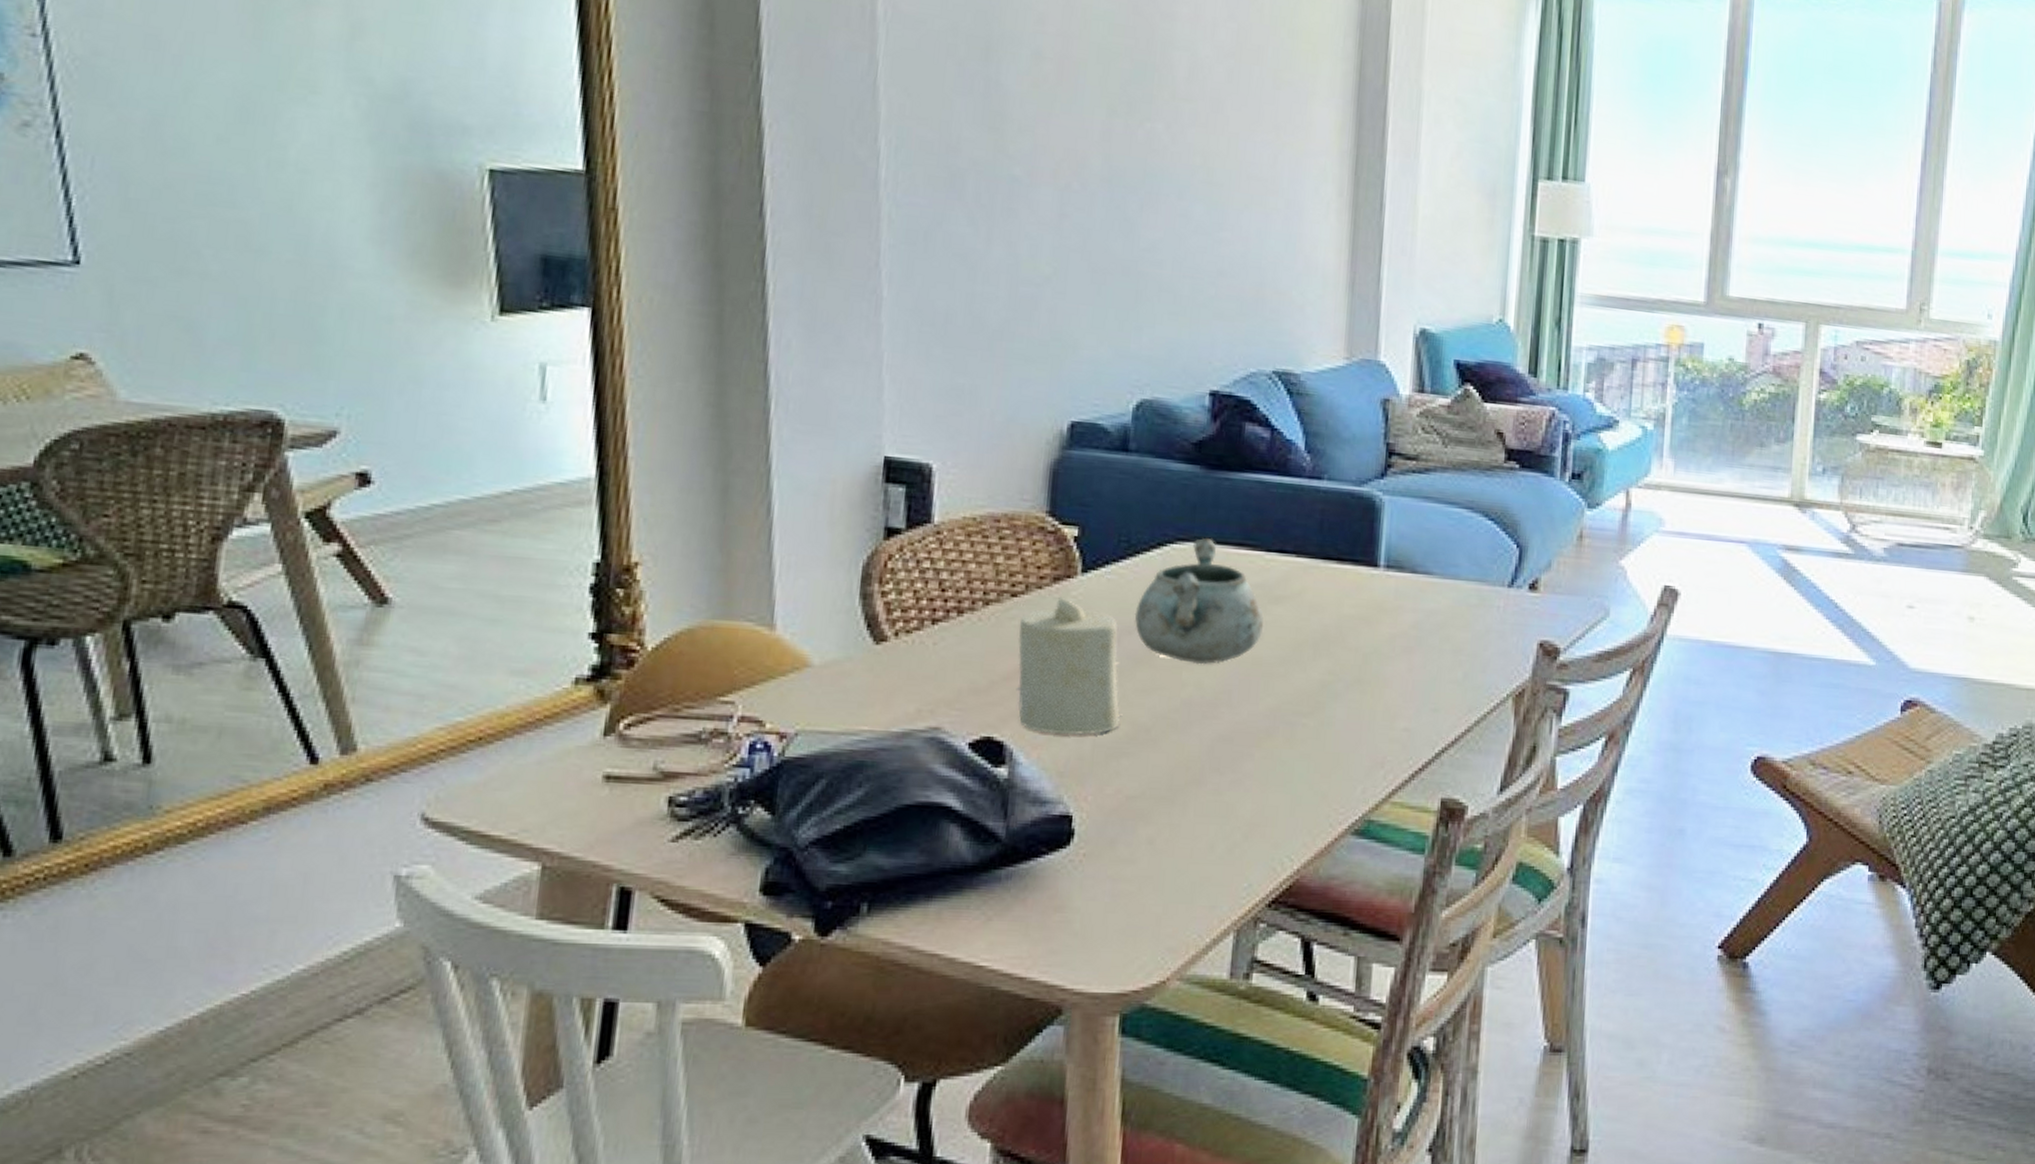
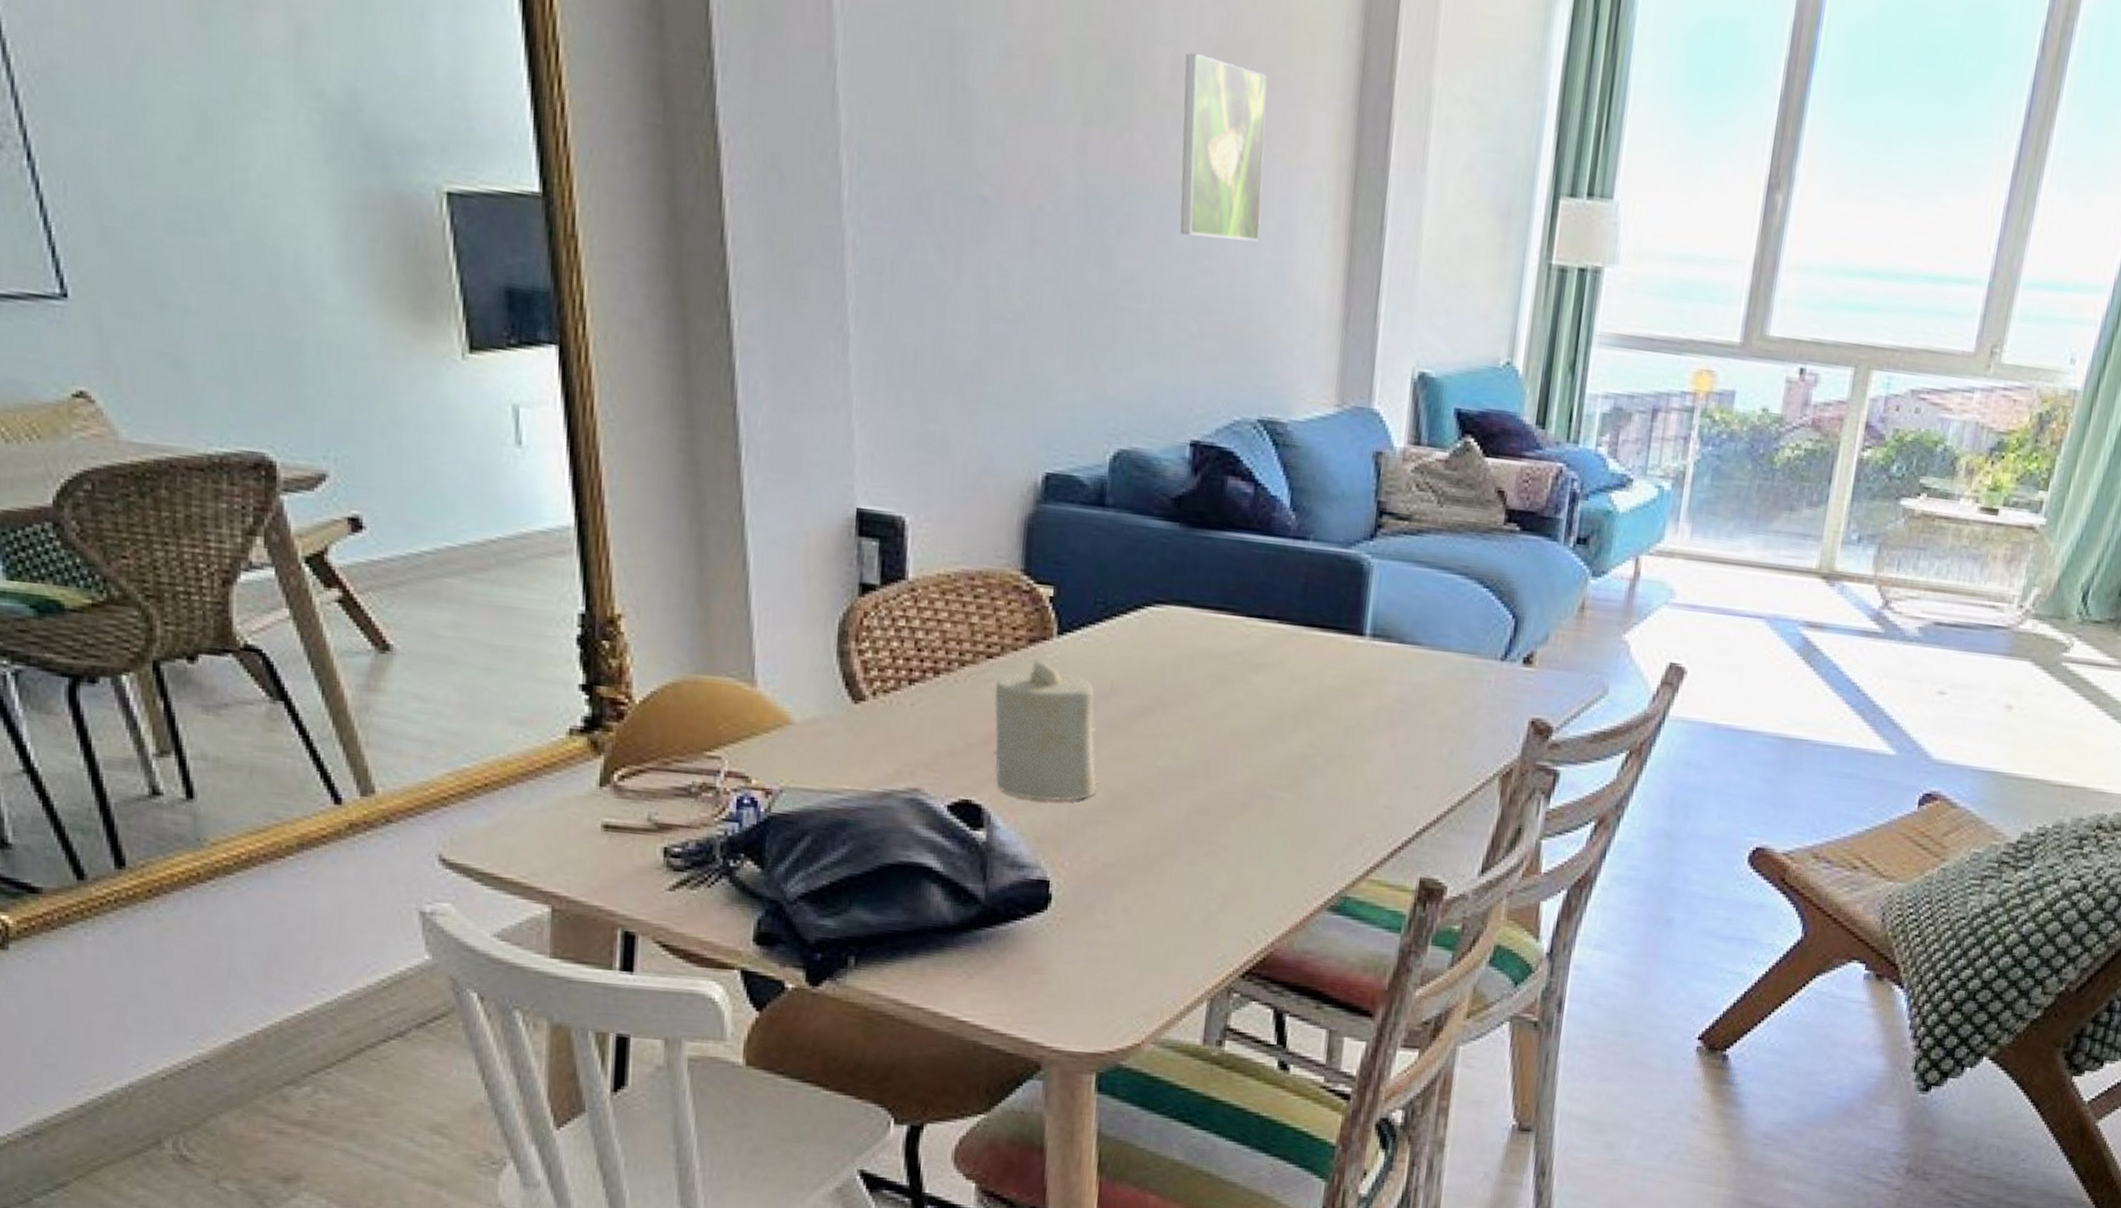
decorative bowl: present [1134,537,1265,665] -> none [1111,600,1244,734]
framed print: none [1198,58,1275,217] -> present [1180,53,1267,242]

